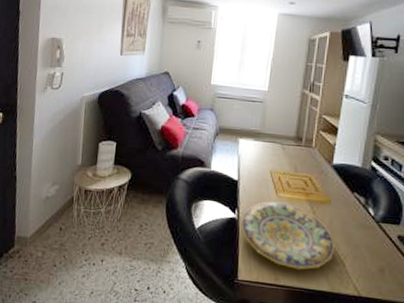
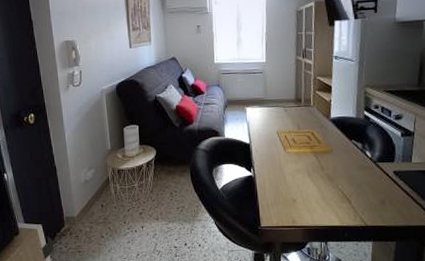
plate: present [241,201,336,270] -> none [257,157,341,212]

